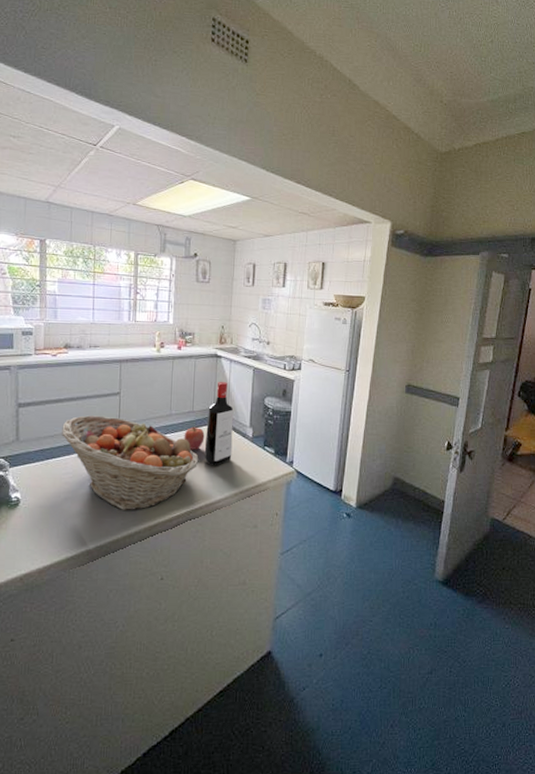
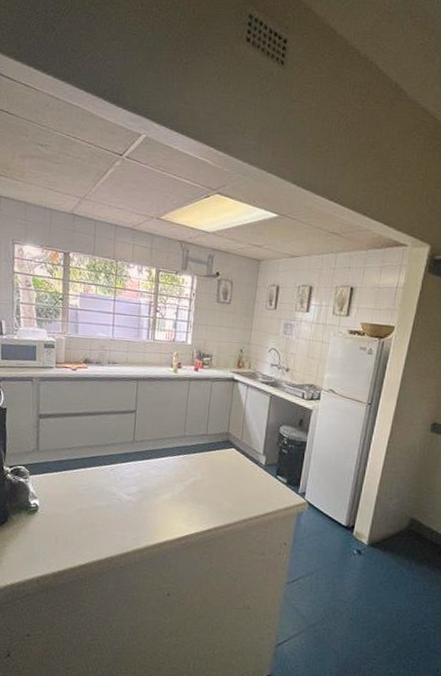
fruit basket: present [62,415,199,511] -> none [79,431,210,527]
apple: present [184,426,205,450] -> none [196,449,217,473]
liquor bottle: present [204,381,234,466] -> none [215,406,248,491]

